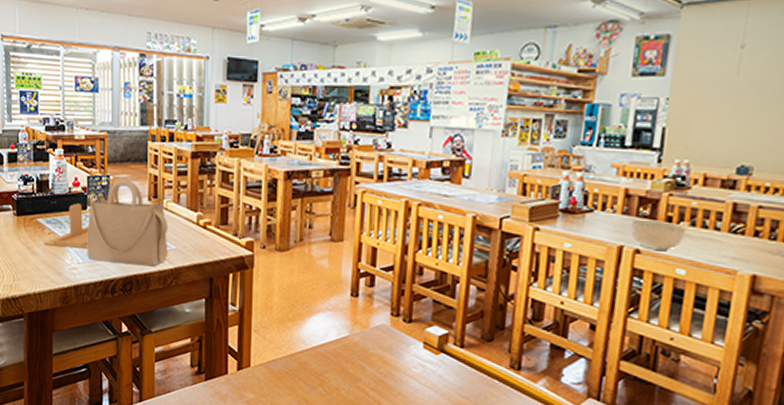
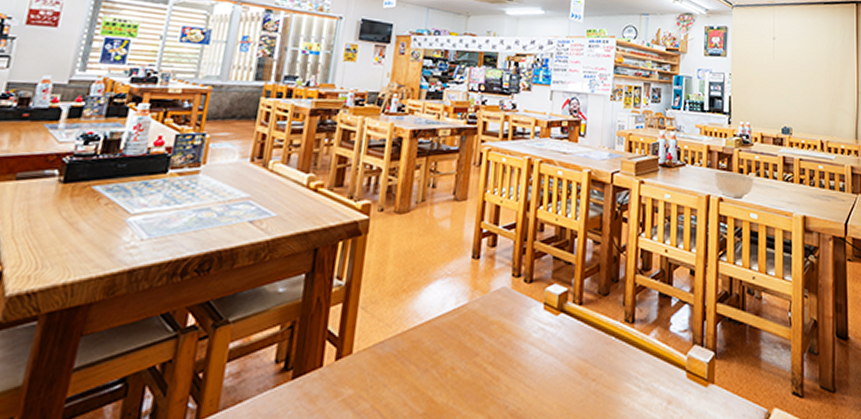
napkin holder: present [43,203,89,250] -> none [95,166,166,223]
handbag: present [87,180,168,266] -> none [155,138,272,238]

